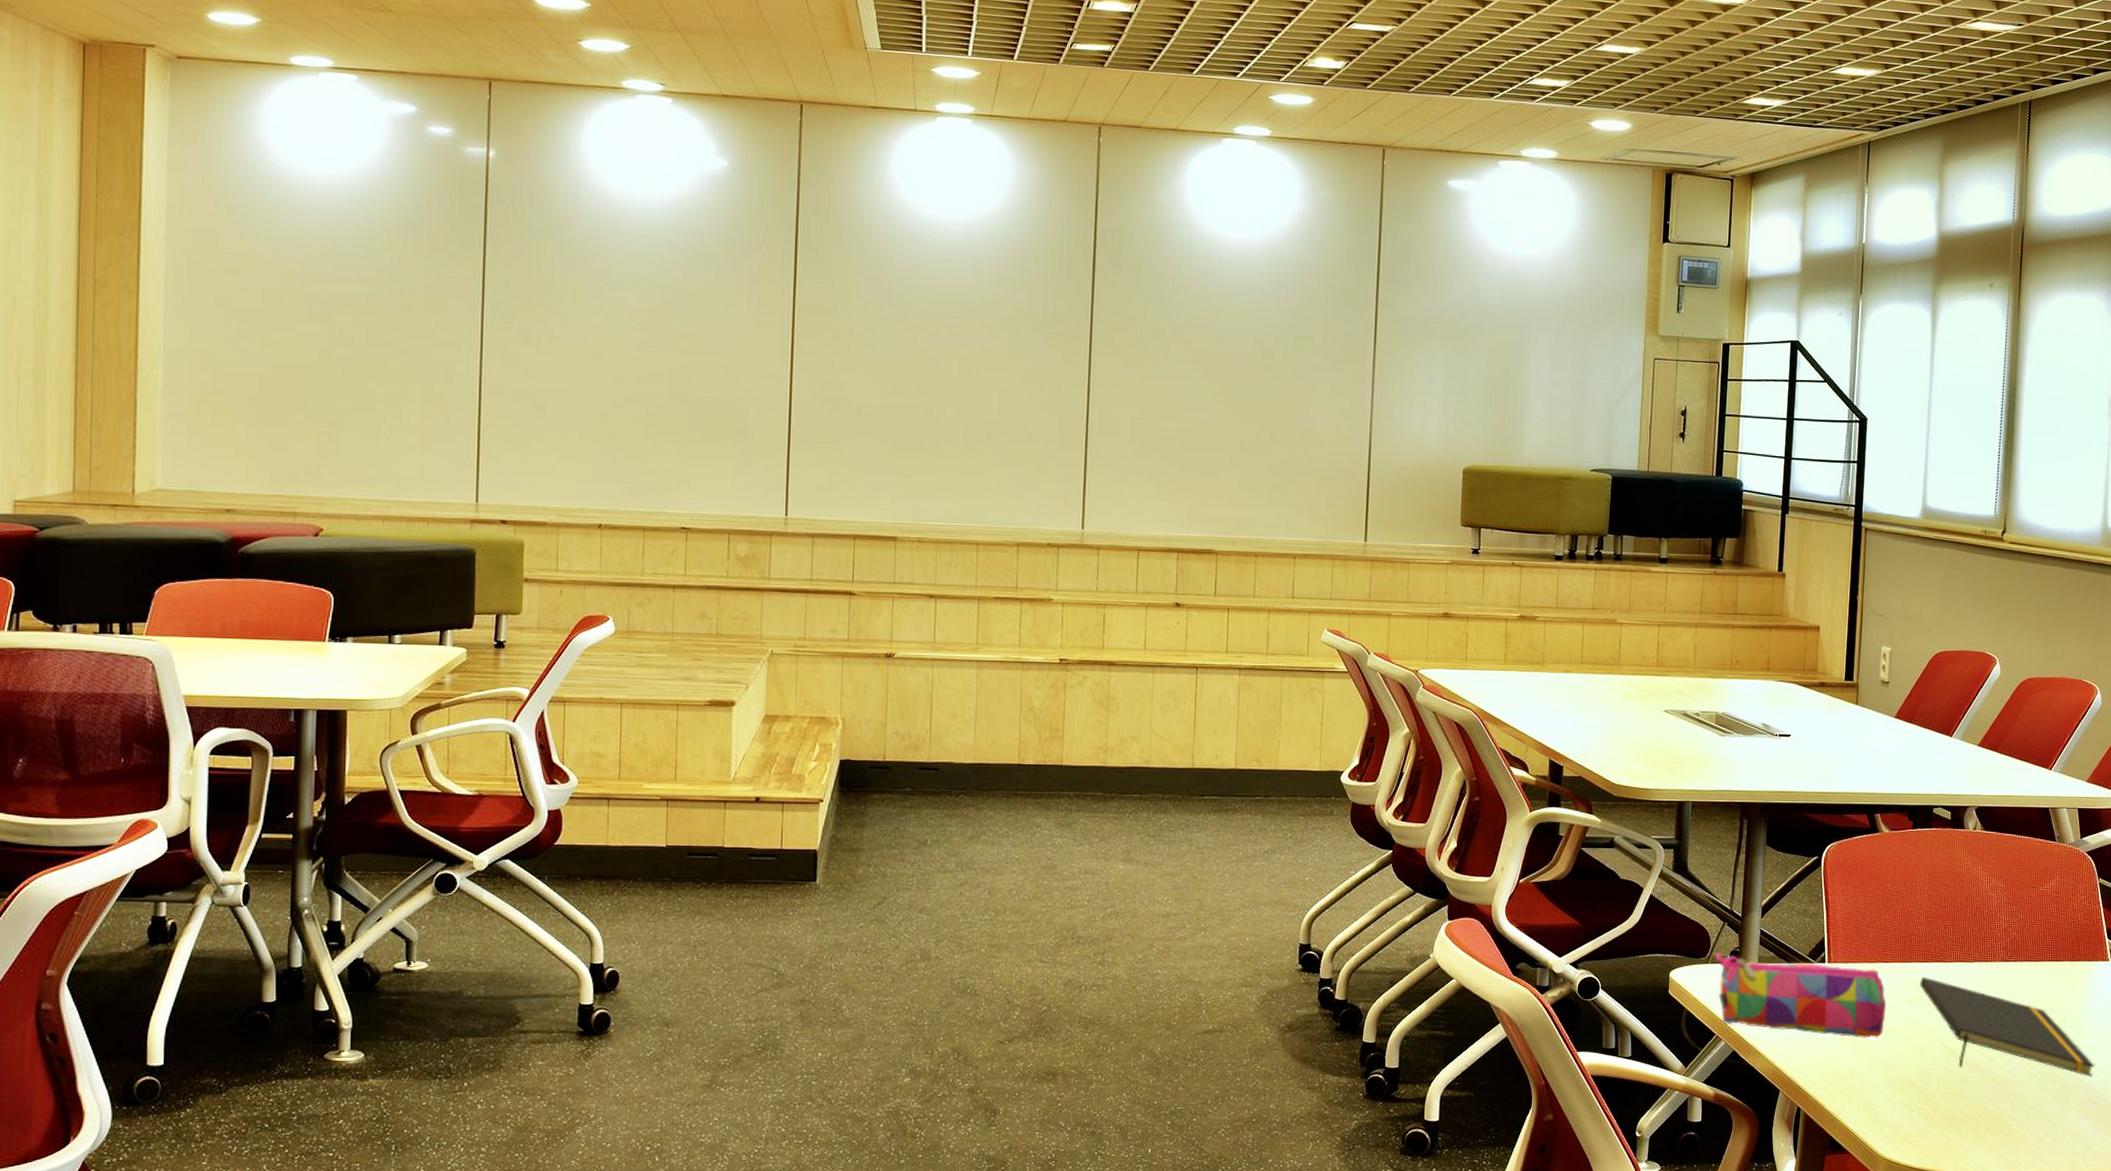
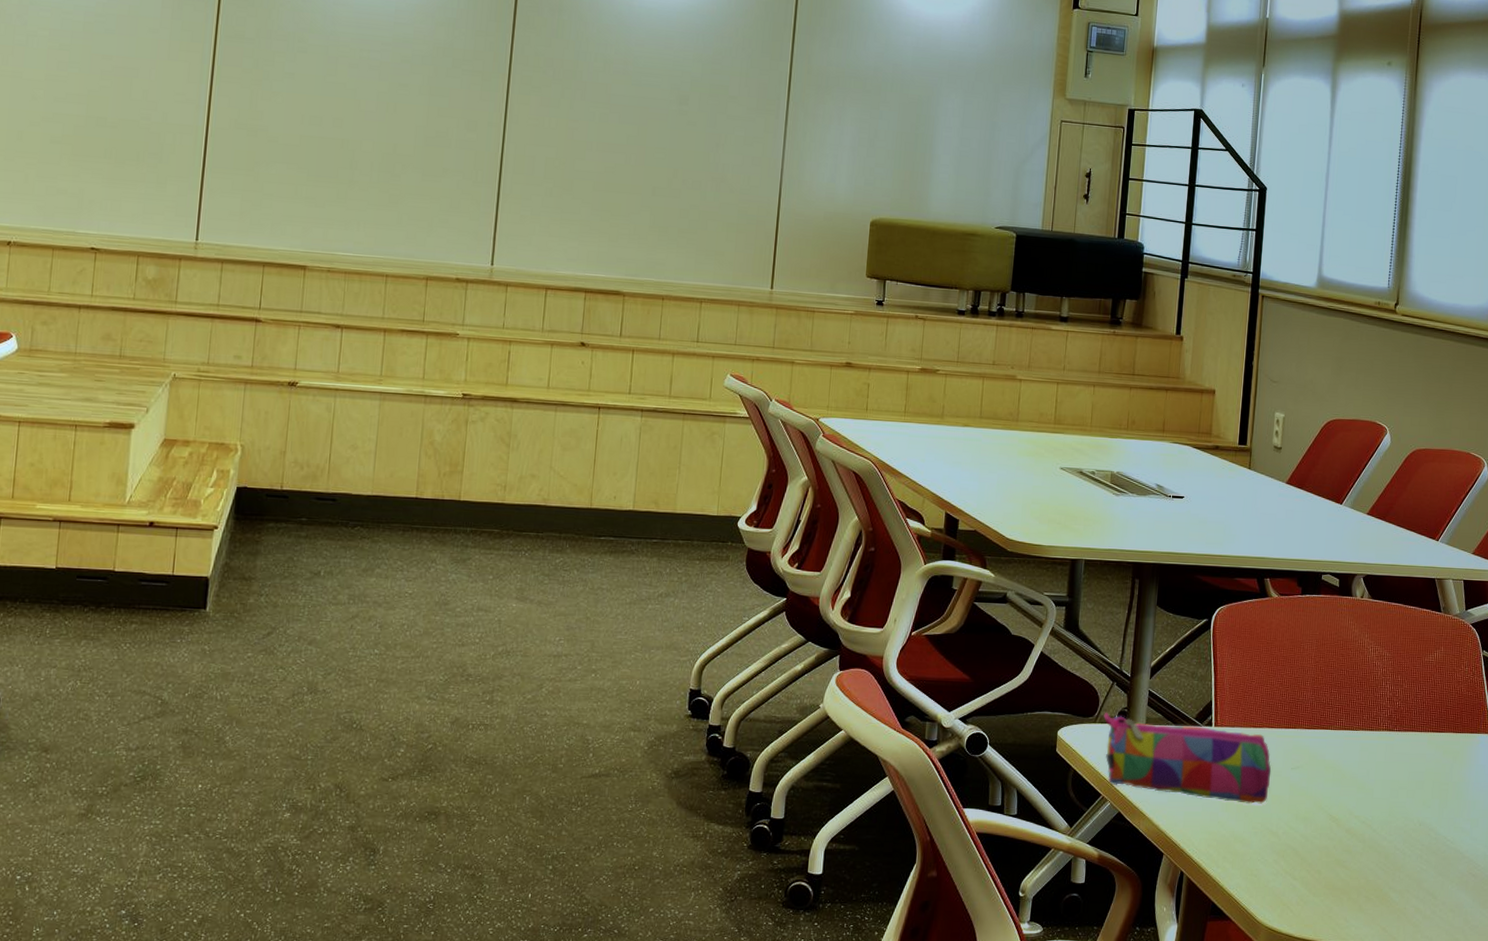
notepad: present [1920,976,2095,1078] -> none [1305,743,1475,851]

